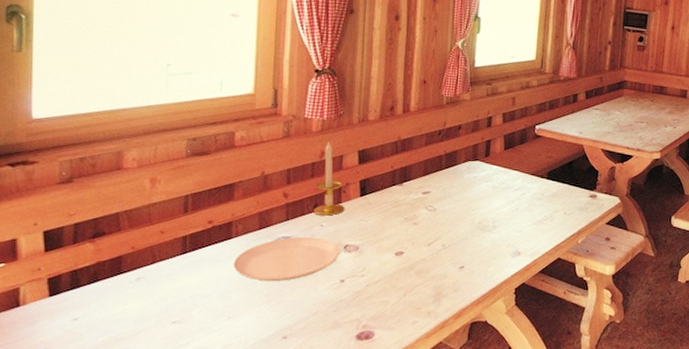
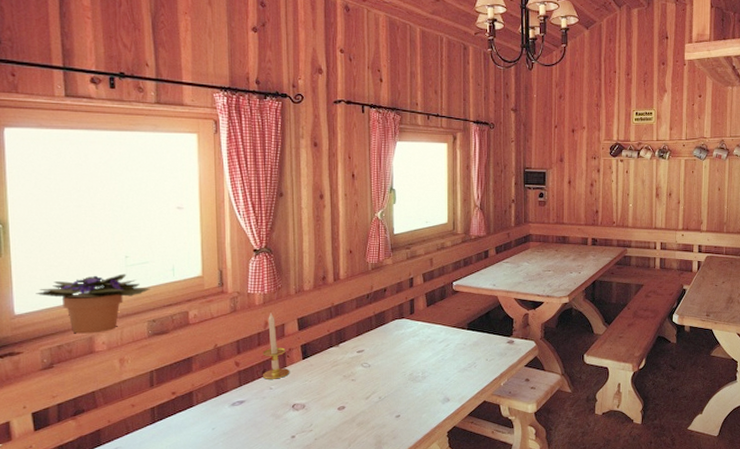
potted flower: none [59,82,193,148] -> present [36,273,150,334]
plate: present [234,236,340,282] -> none [197,399,289,443]

